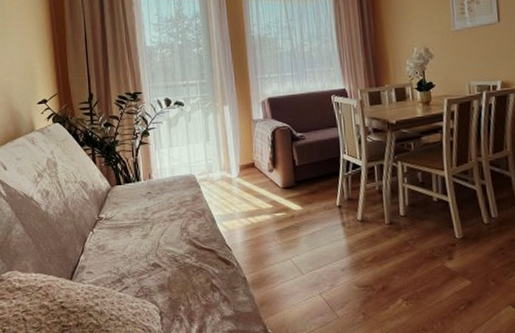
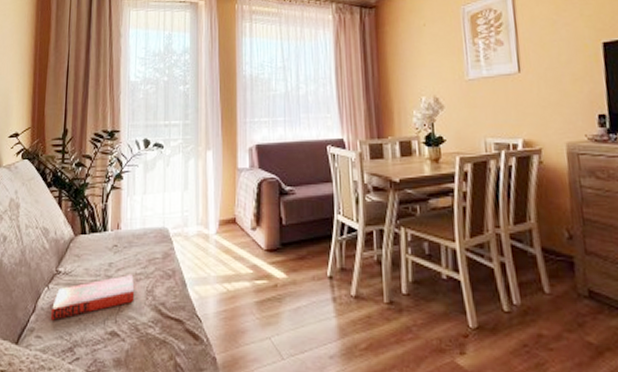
hardback book: none [98,215,171,259] -> present [51,274,135,321]

